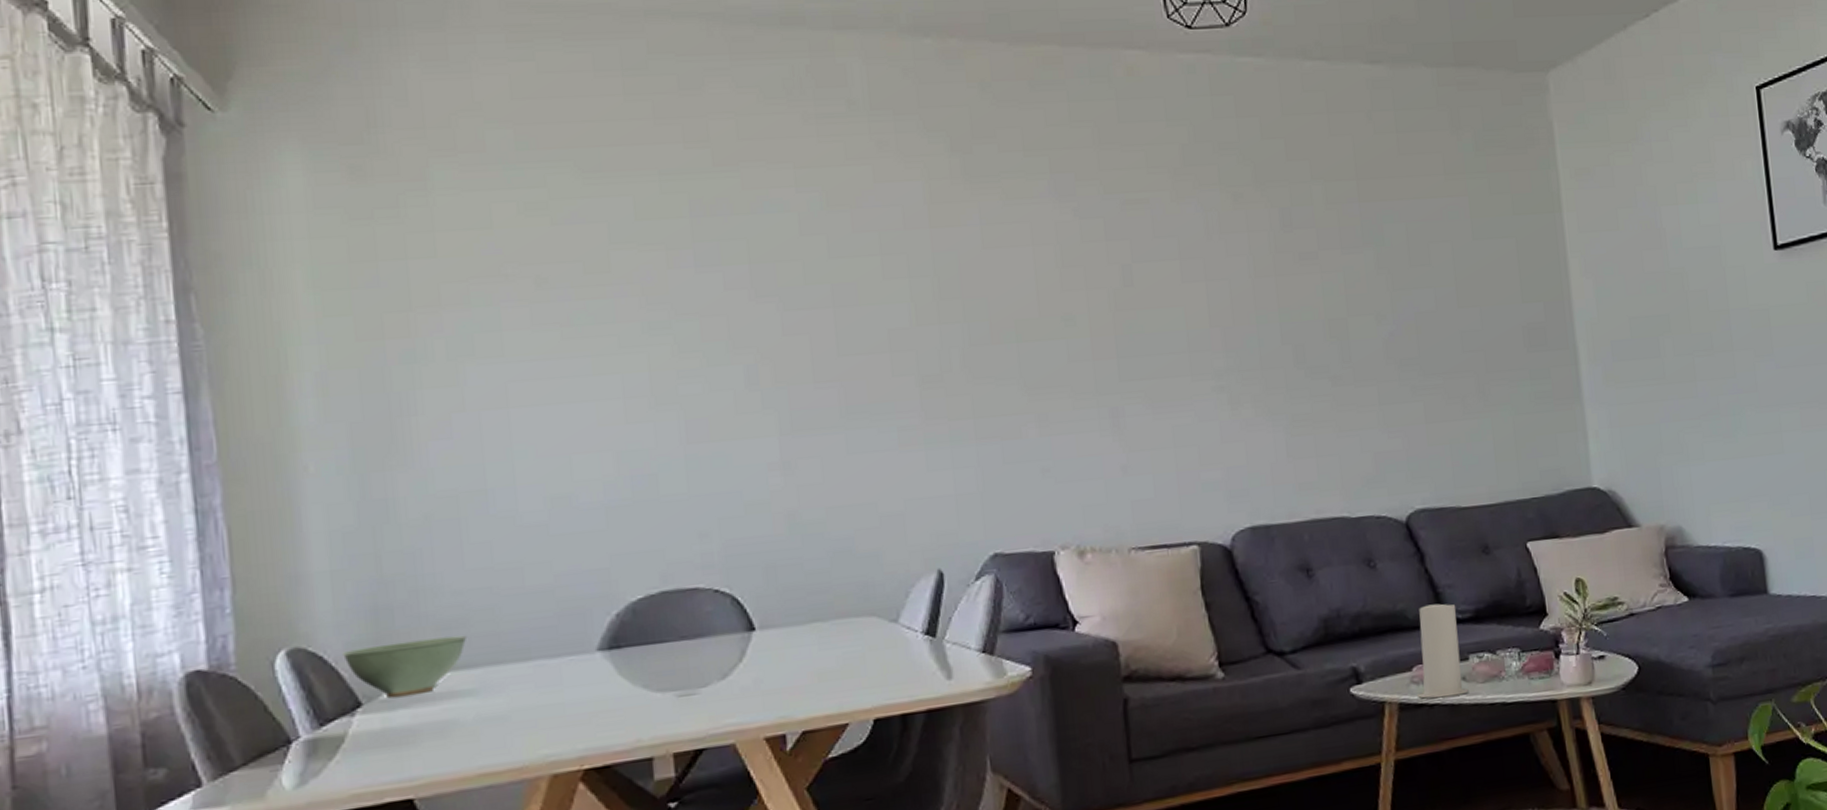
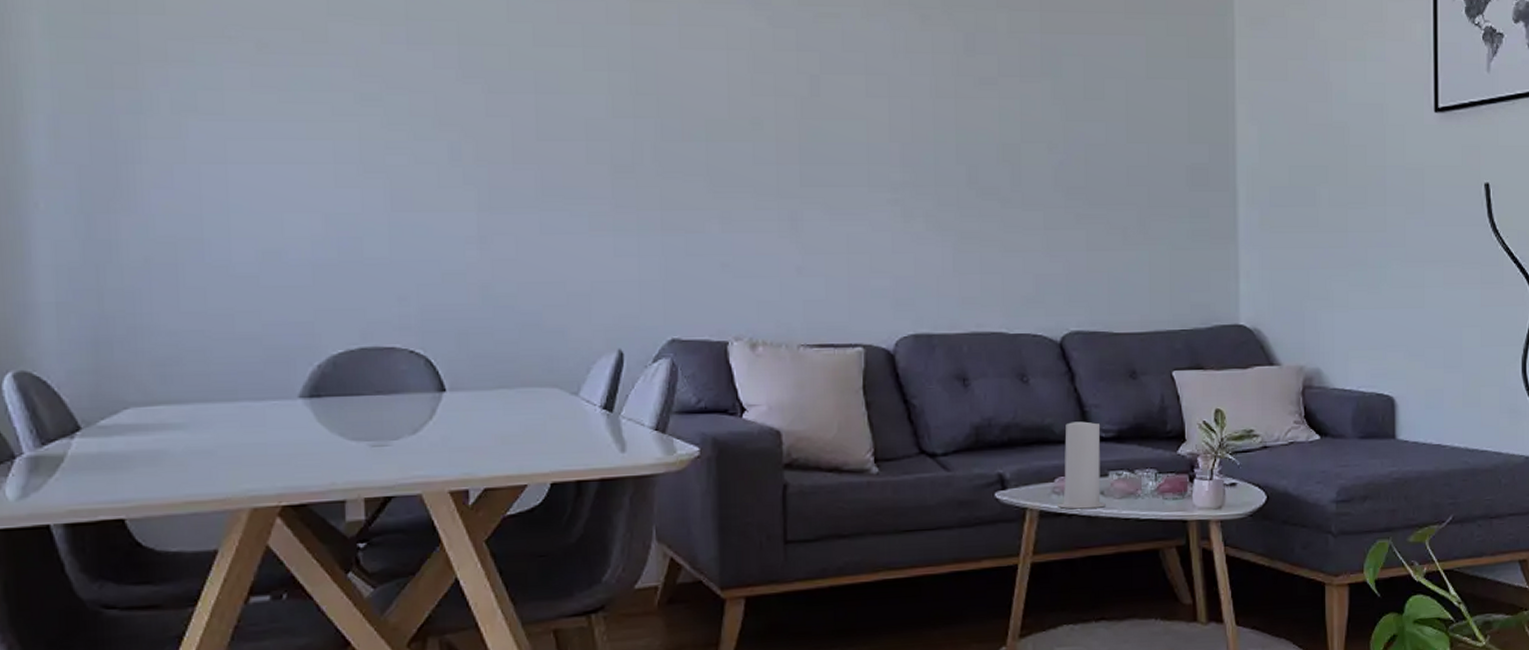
bowl: present [342,635,468,699] -> none [65,373,180,425]

